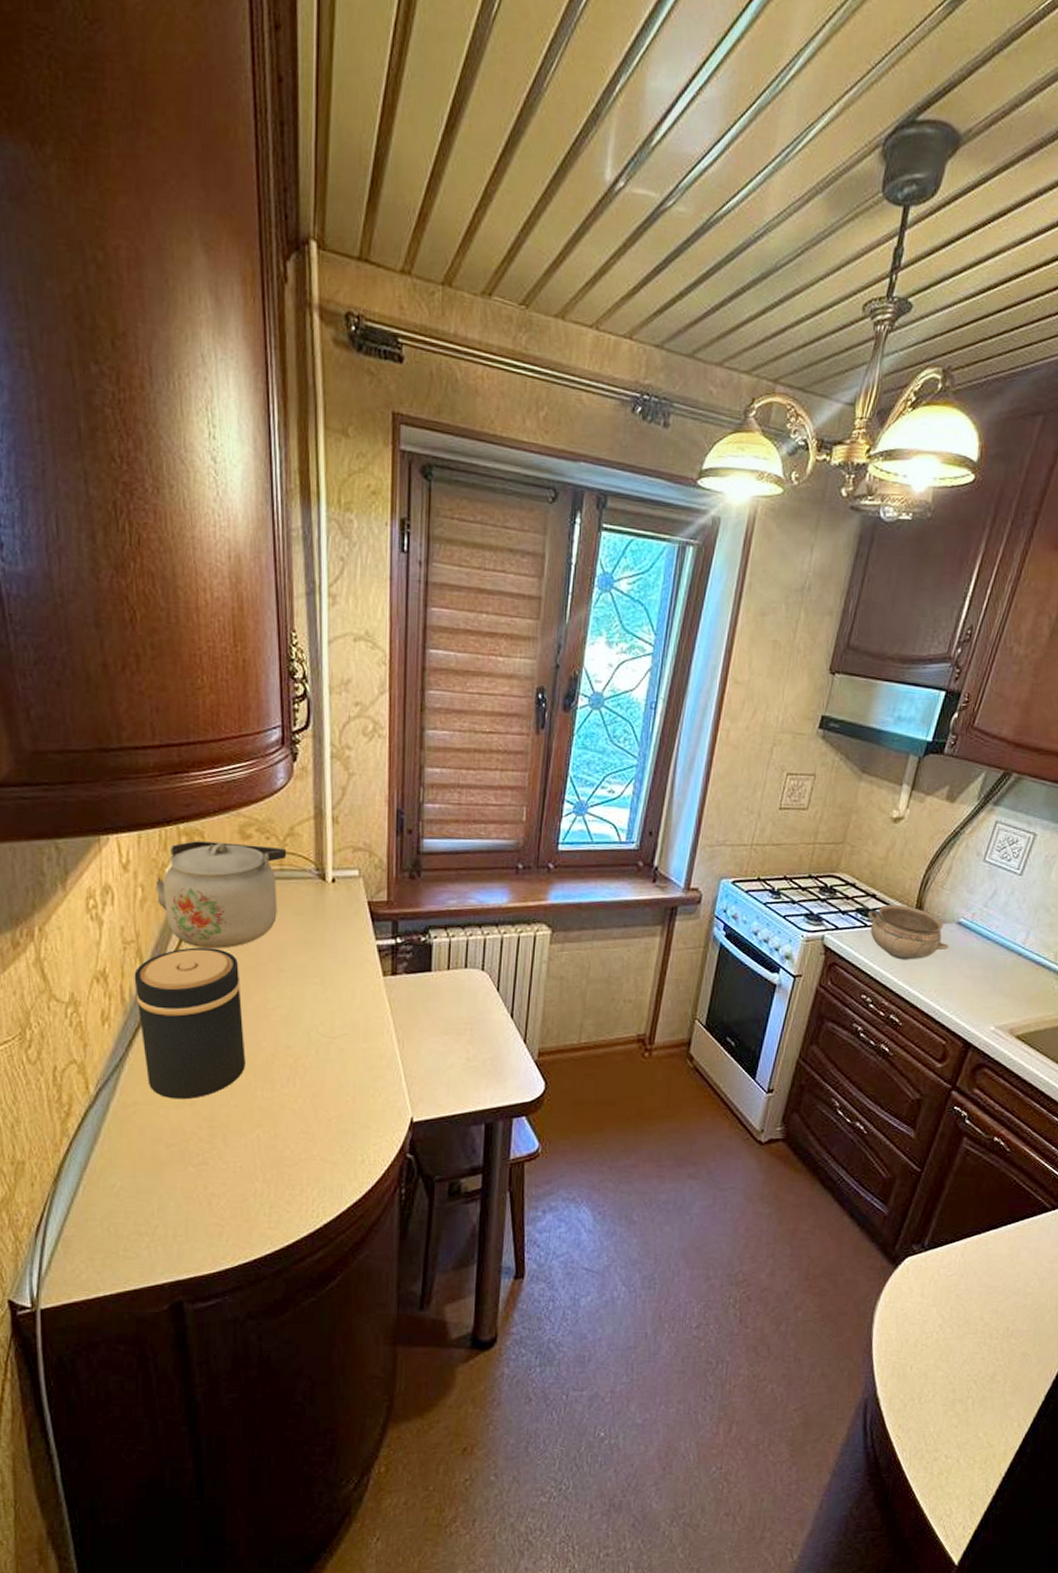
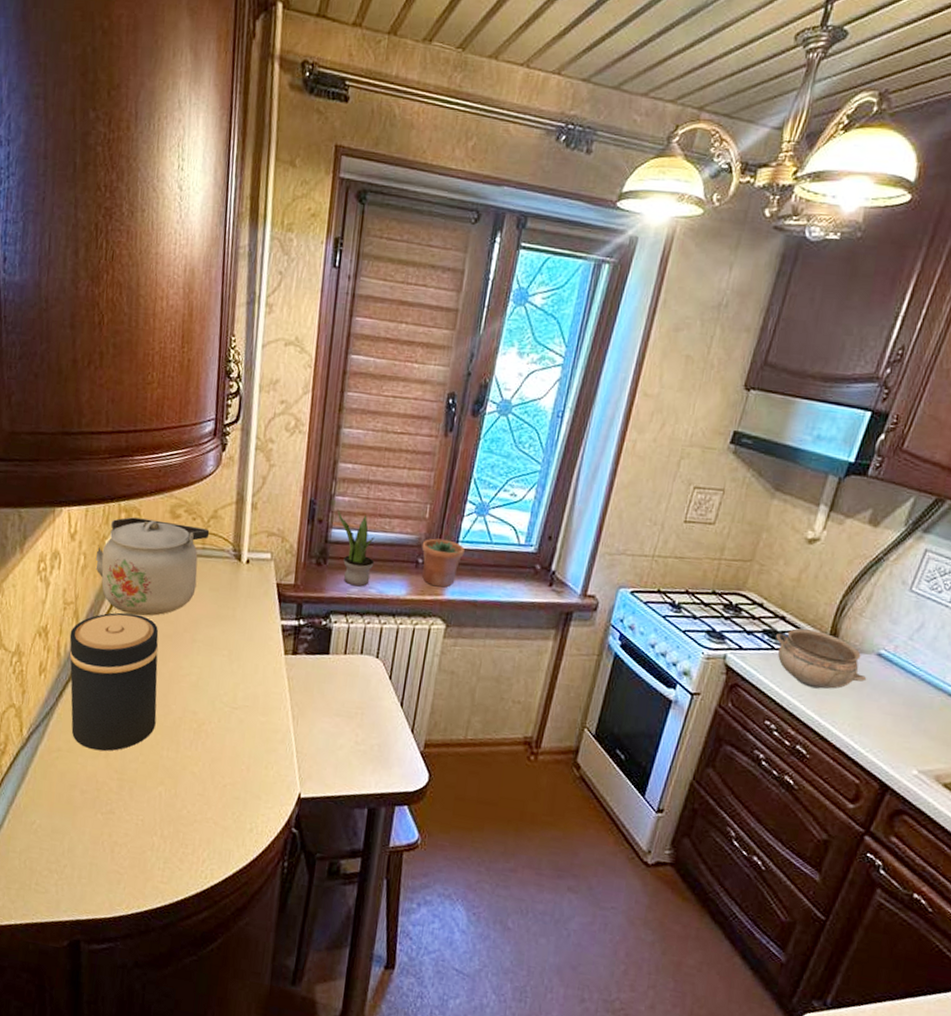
potted plant: none [427,817,472,898] -> present [337,509,375,587]
planter: none [521,841,565,892] -> present [421,538,465,588]

